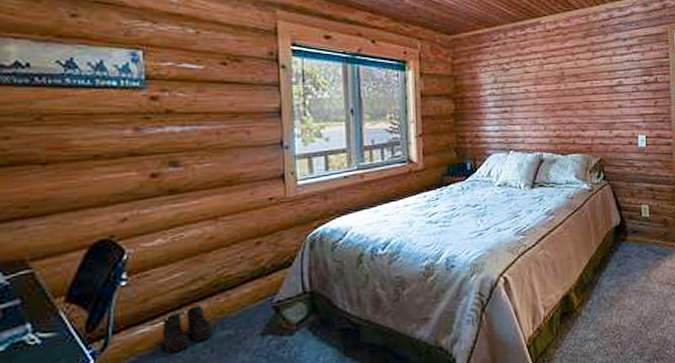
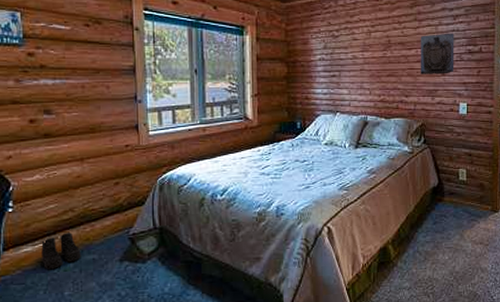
wall sculpture: none [594,63,631,107] -> present [420,33,454,74]

